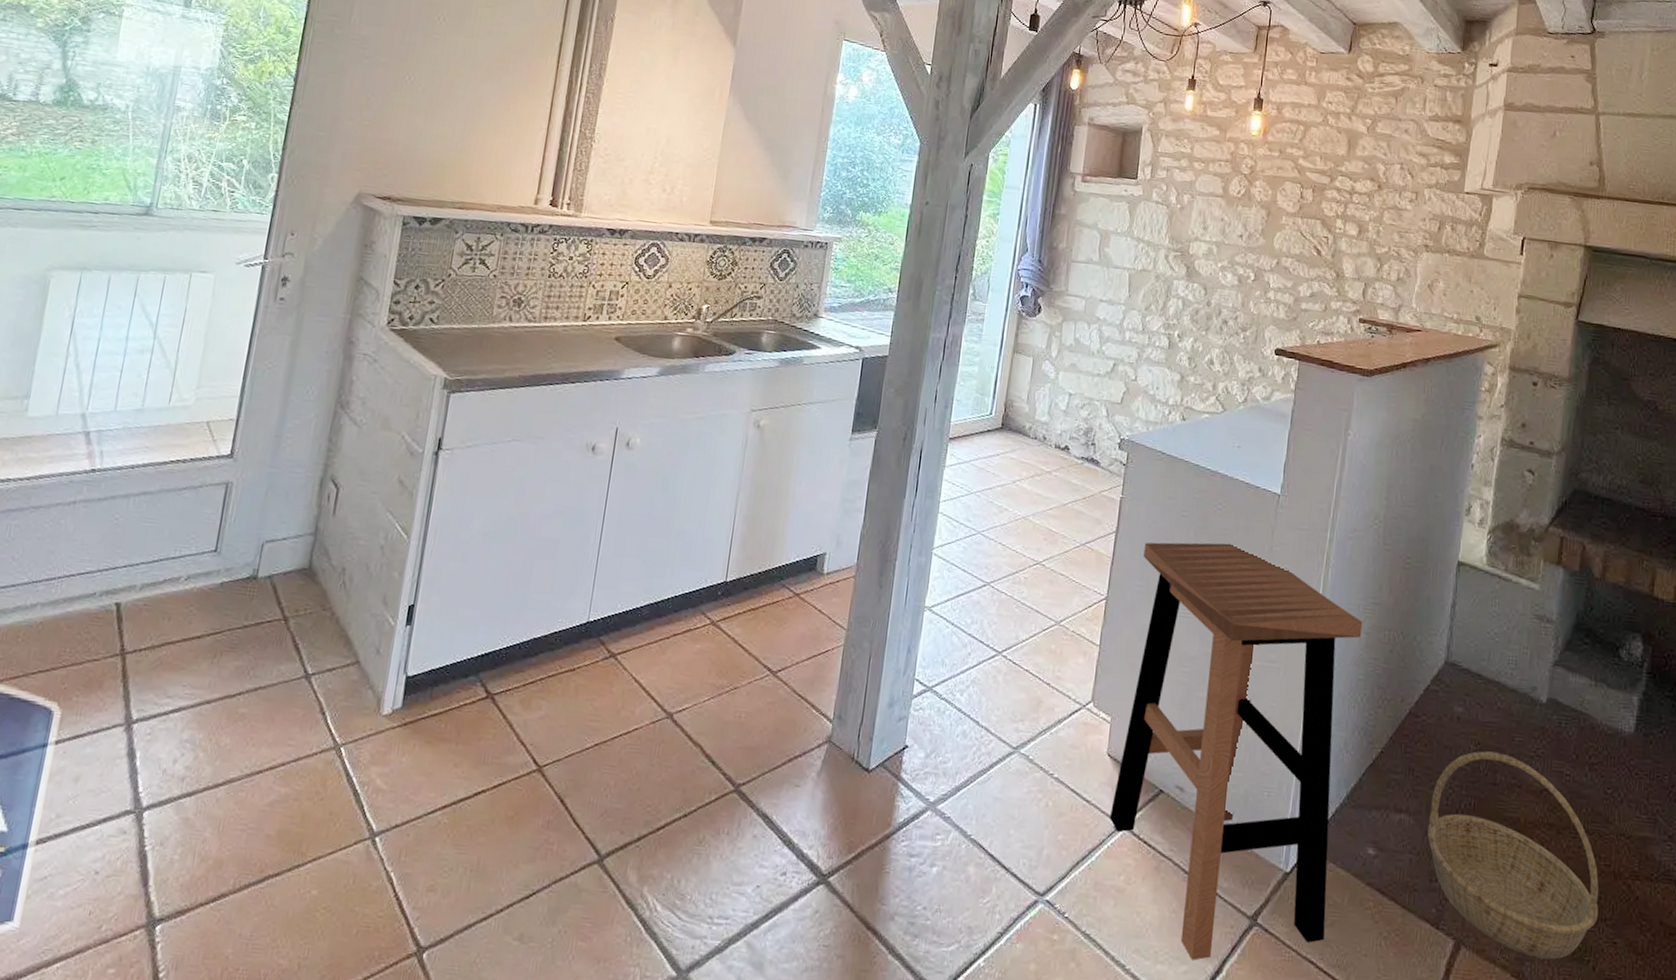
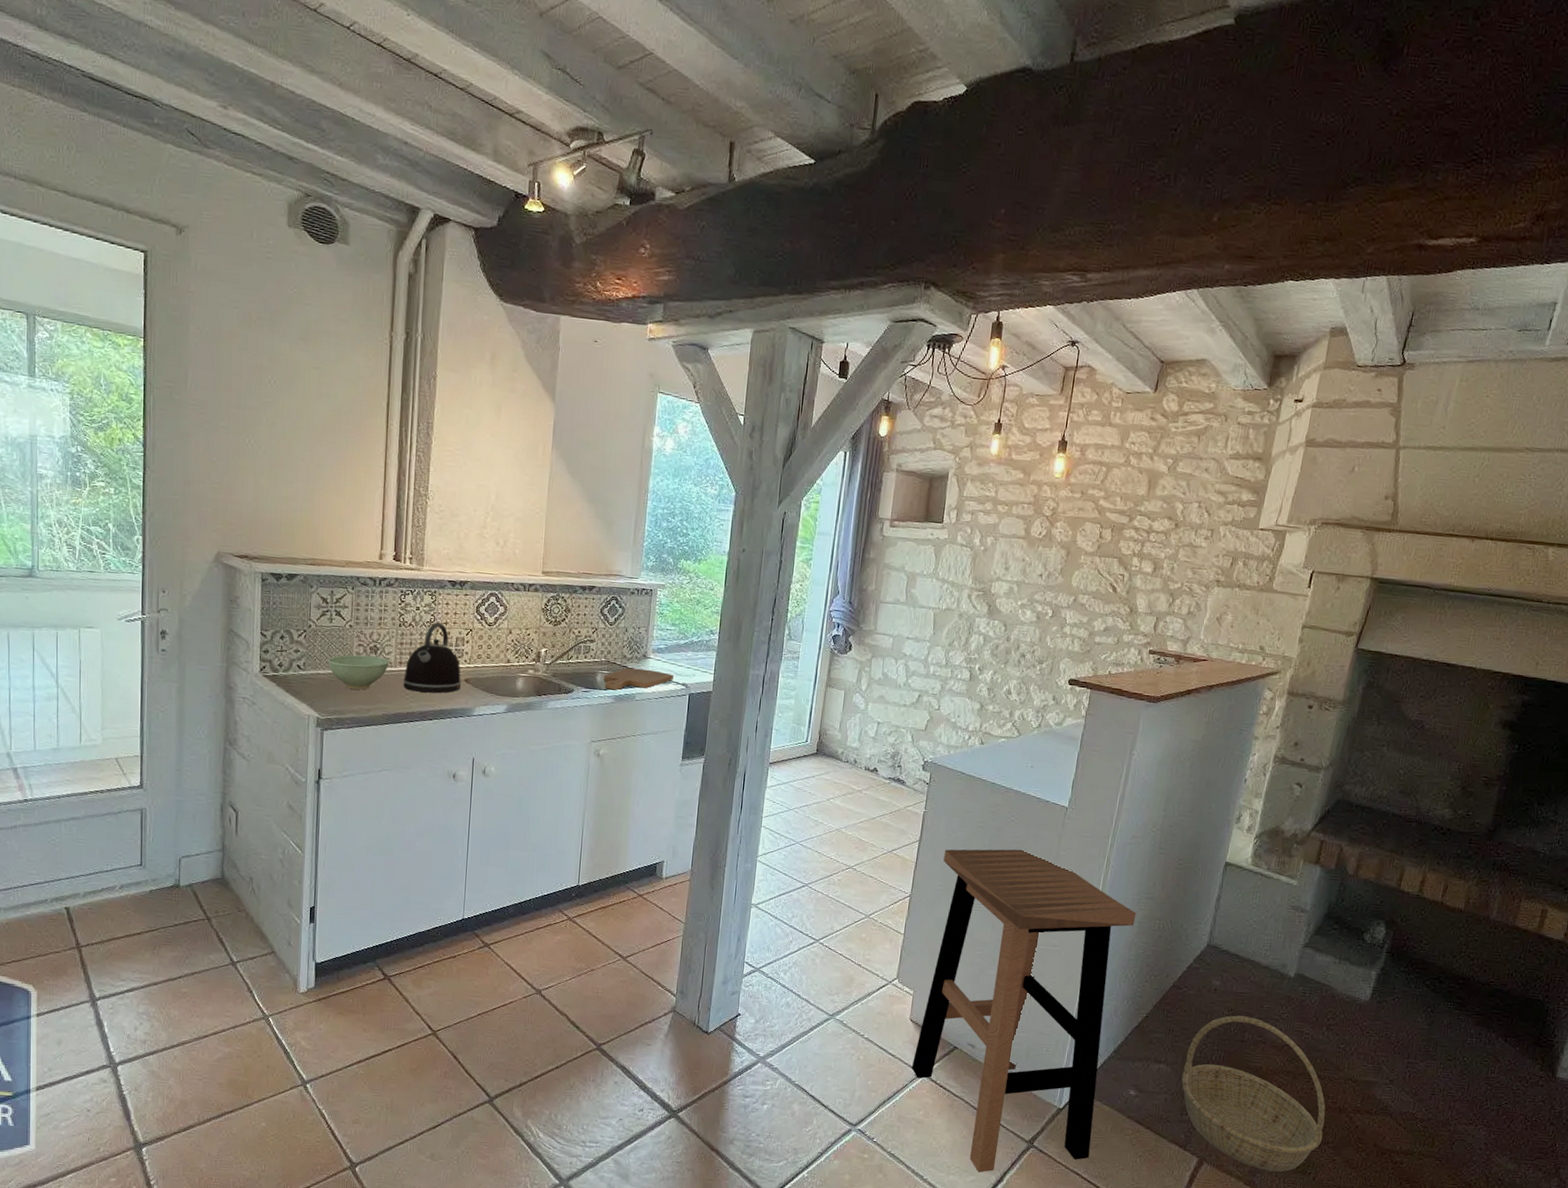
bowl: none [464,307,534,348] -> present [327,655,390,690]
kettle: none [545,273,612,353] -> present [402,622,462,693]
cutting board: none [769,327,847,353] -> present [604,667,674,691]

